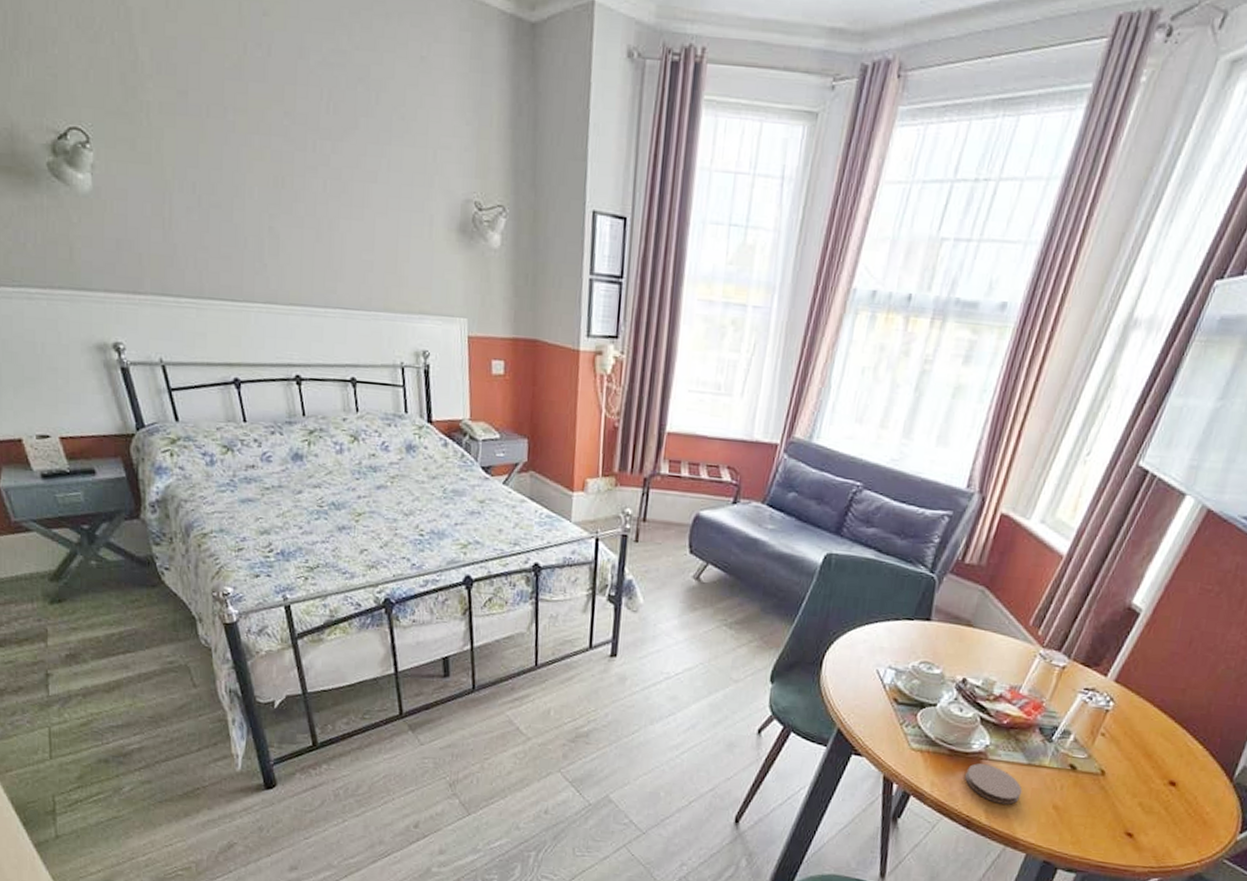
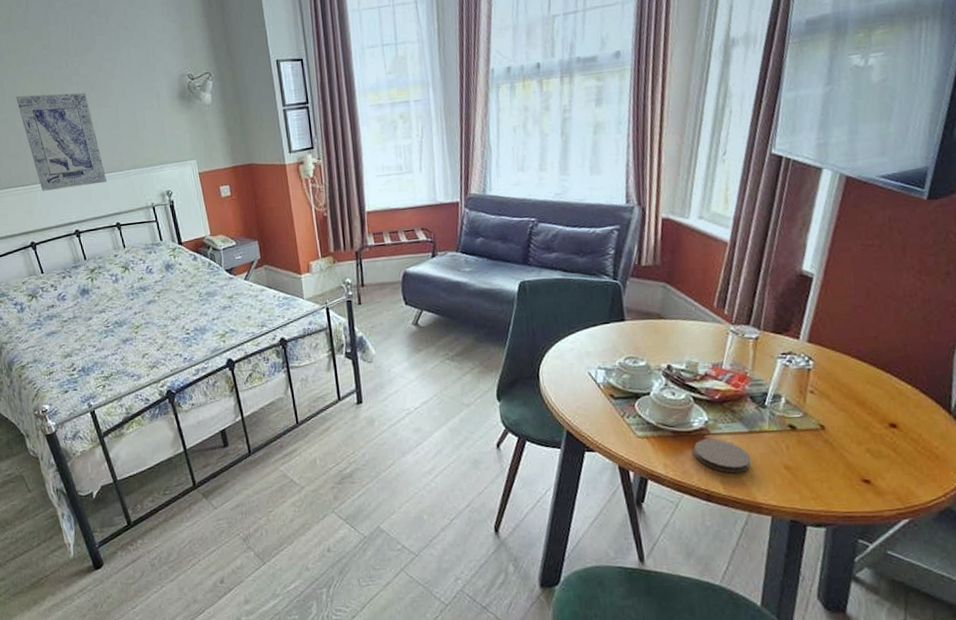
wall art: none [237,174,346,322] -> present [16,92,107,191]

